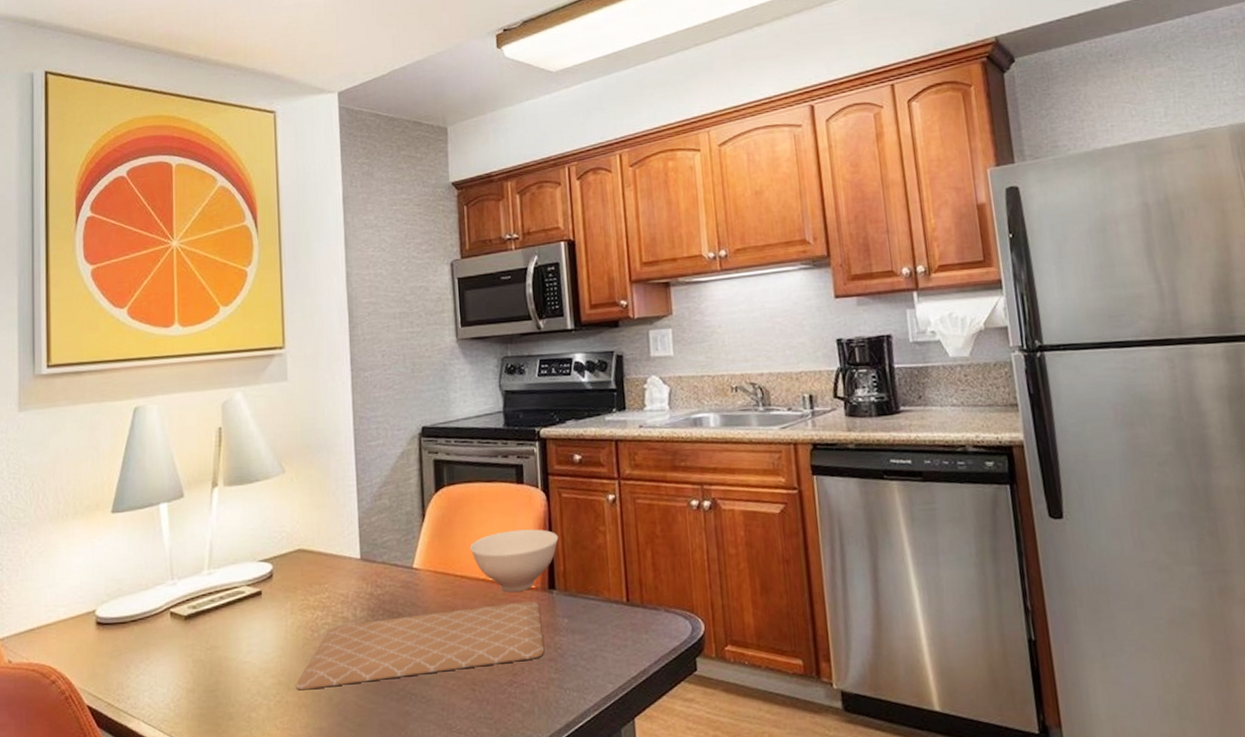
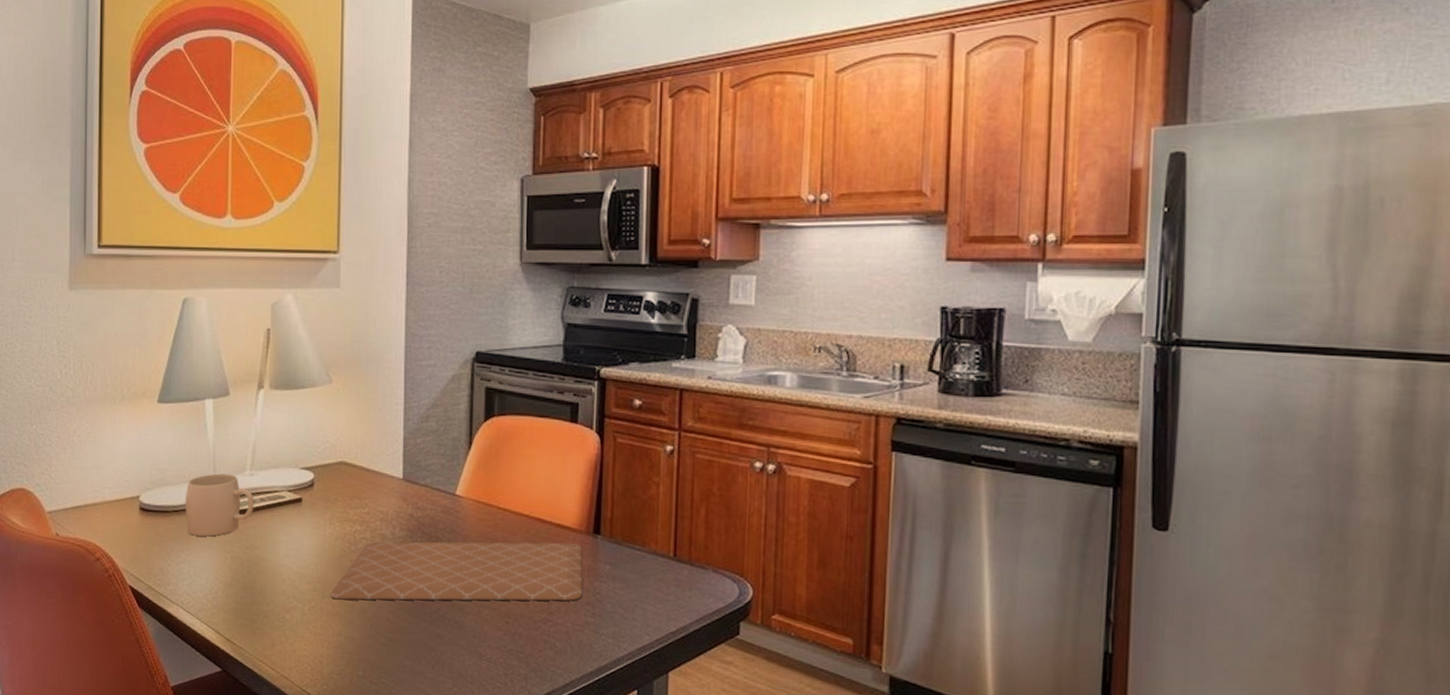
mug: none [142,576,214,644] -> present [185,473,254,537]
bowl: present [470,529,559,592] -> none [515,469,609,532]

